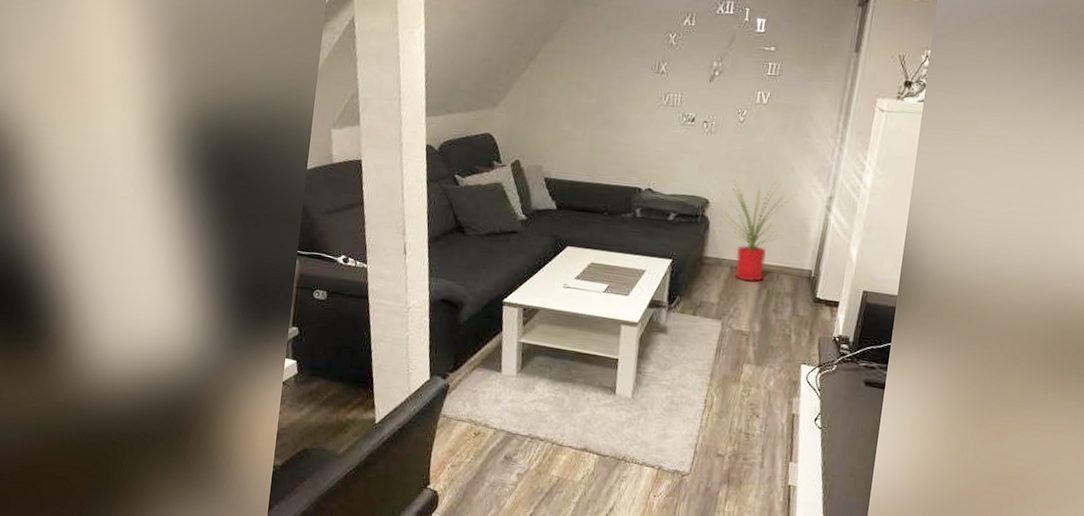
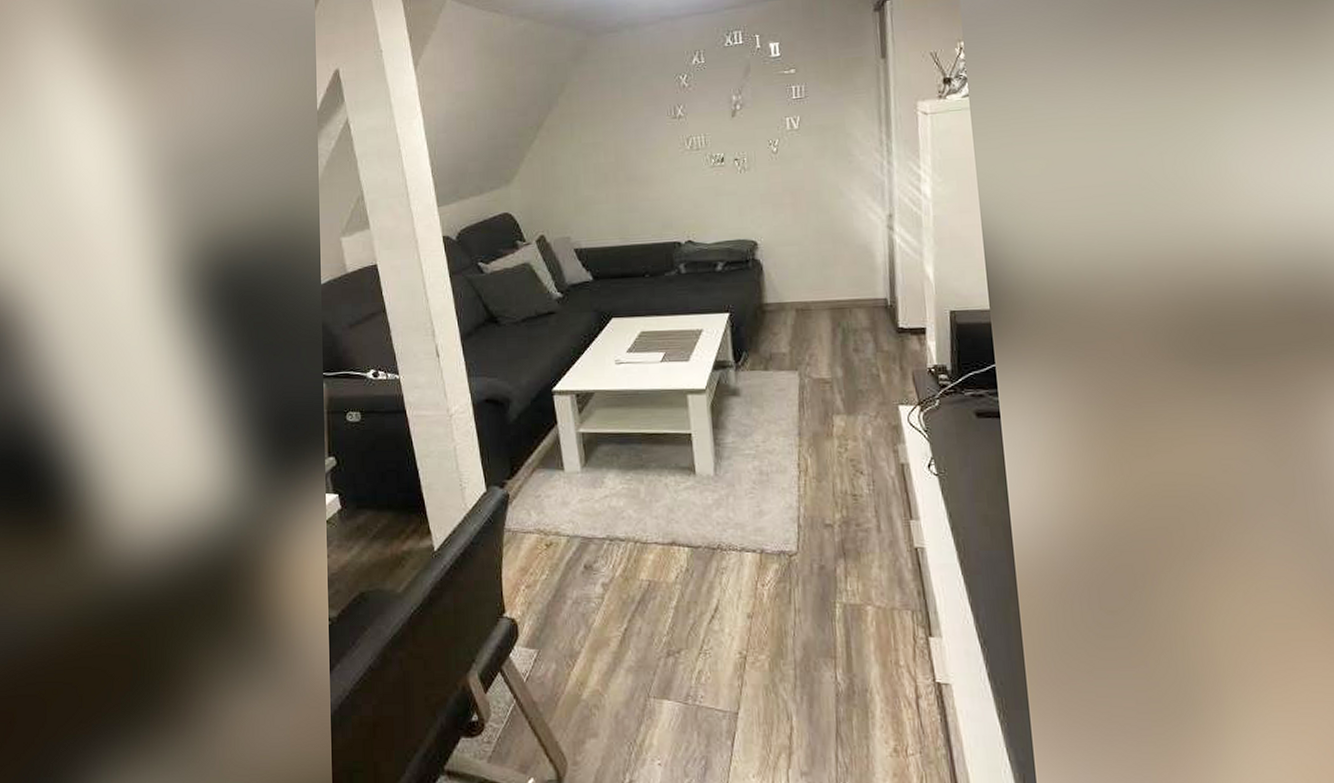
house plant: present [720,179,797,282] -> none [770,209,852,323]

